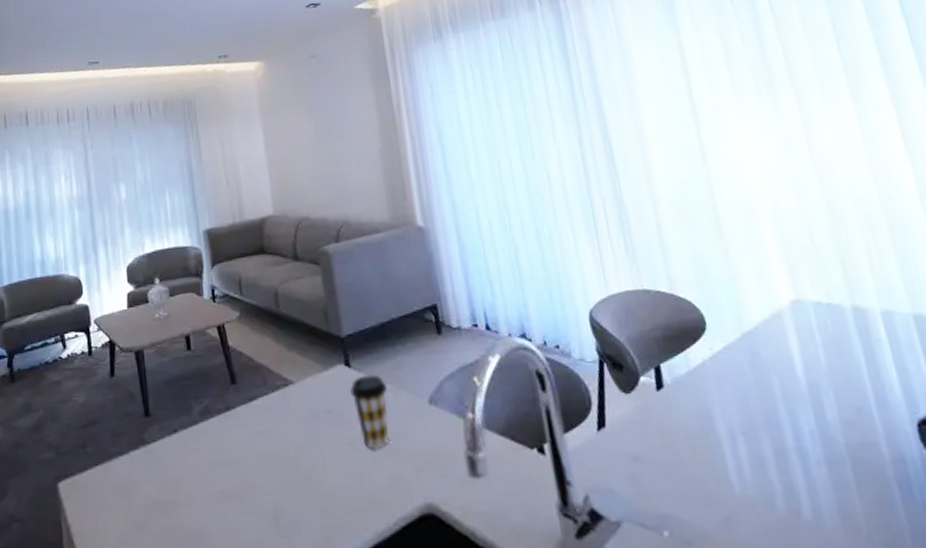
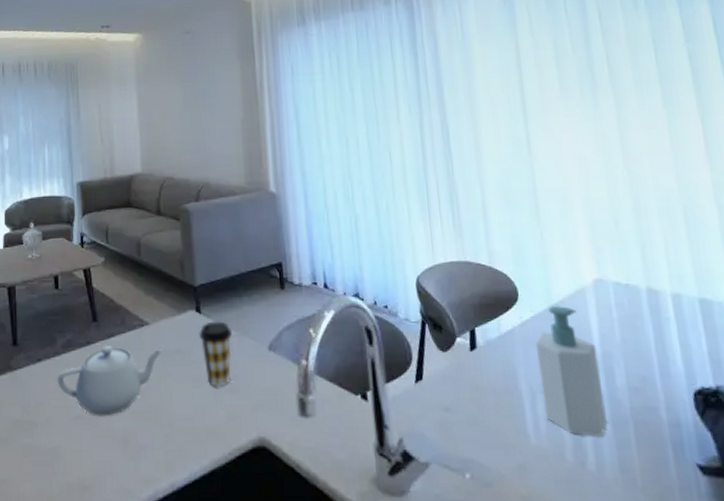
teapot: none [196,409,311,491] -> present [57,345,163,416]
soap bottle: none [730,333,821,480] -> present [535,306,607,436]

